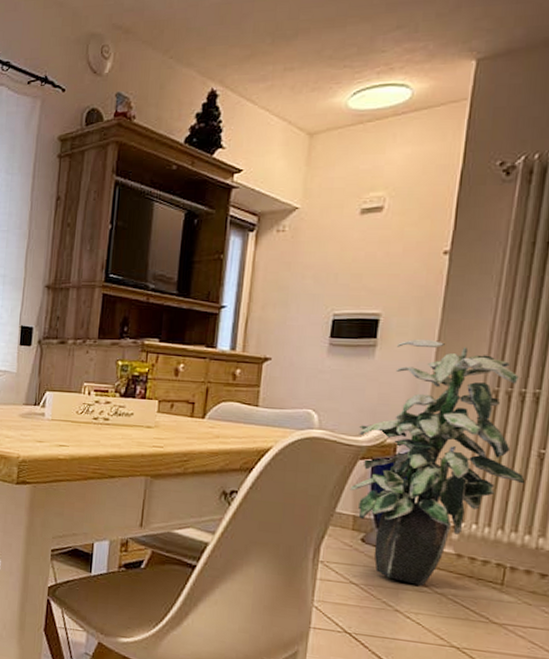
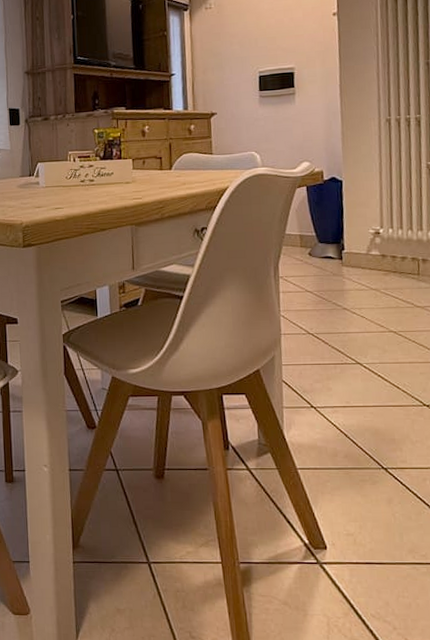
indoor plant: present [349,339,525,586] -> none [293,84,421,285]

